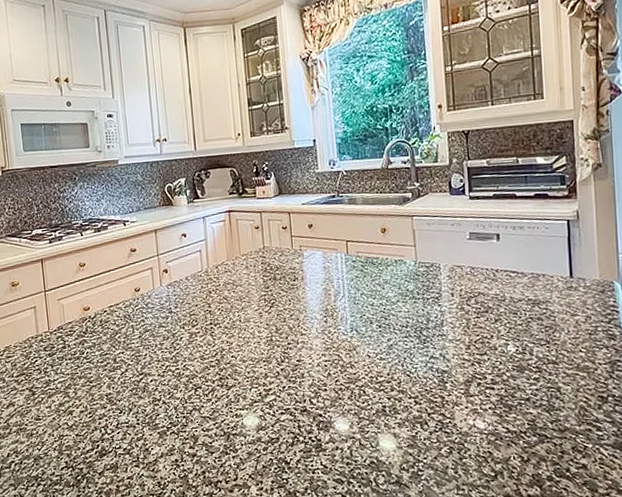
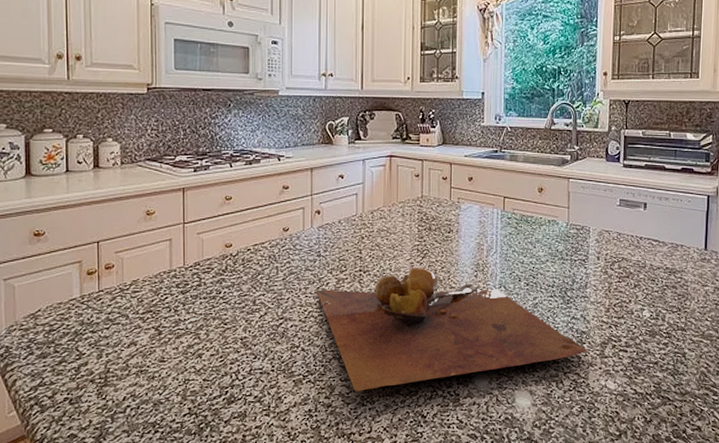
cutting board: none [172,316,451,440] -> present [317,266,588,391]

